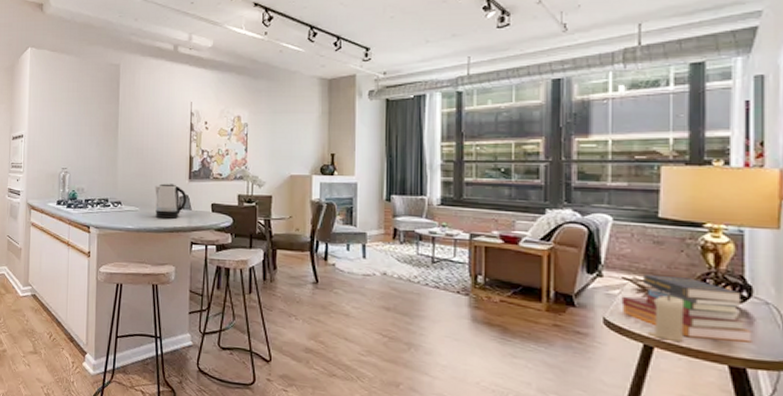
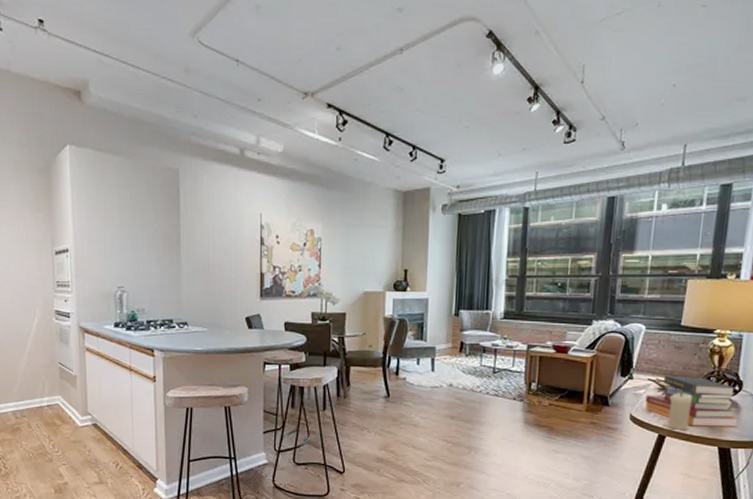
kettle: present [155,182,187,219] -> none [224,301,259,339]

